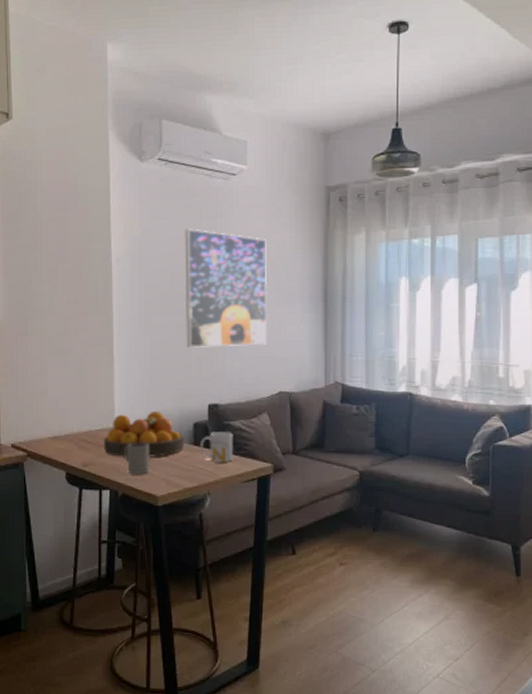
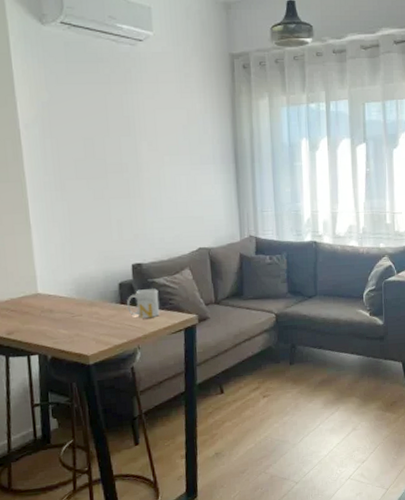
fruit bowl: present [104,412,185,457] -> none [27,275,112,322]
mug: present [124,443,150,475] -> none [50,306,79,338]
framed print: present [184,228,268,349] -> none [94,94,184,212]

